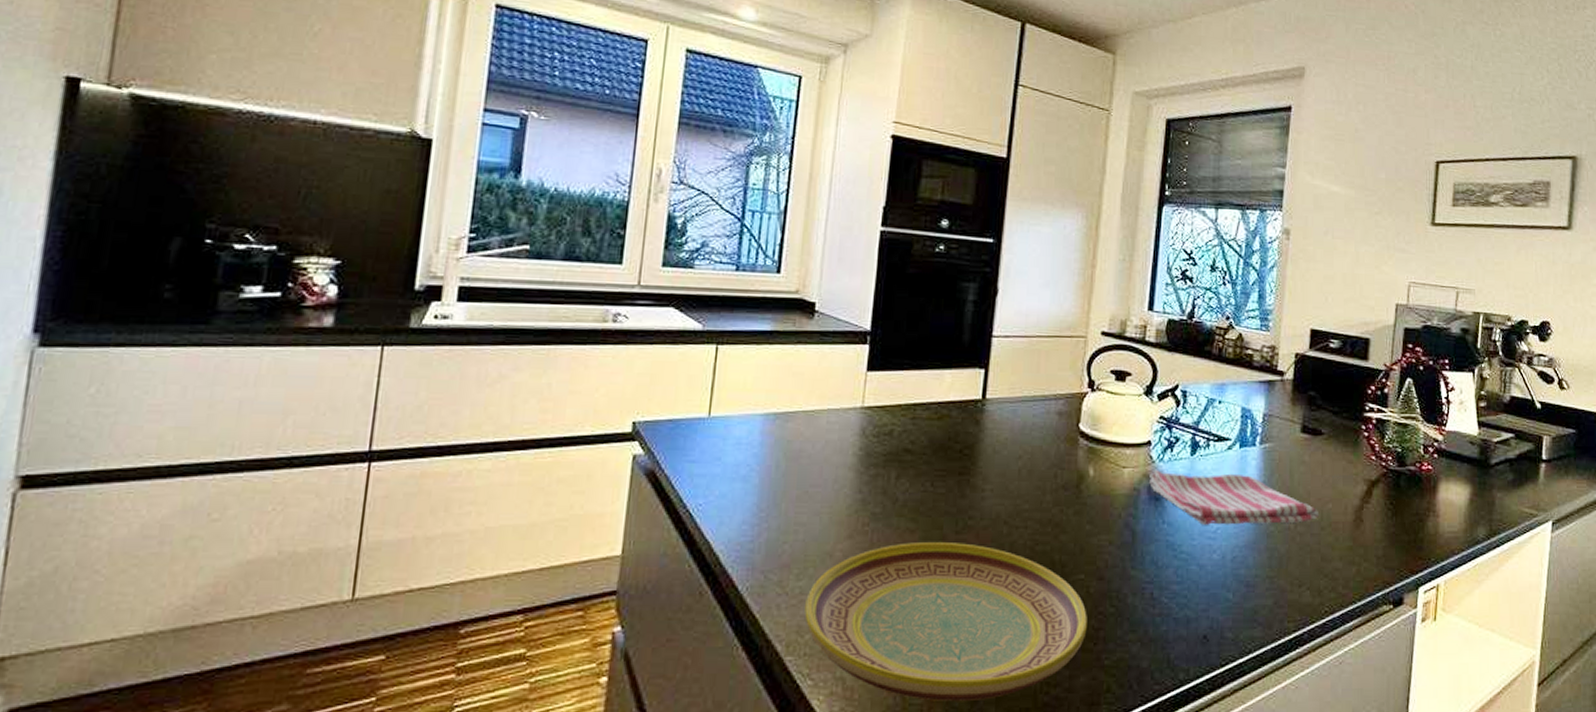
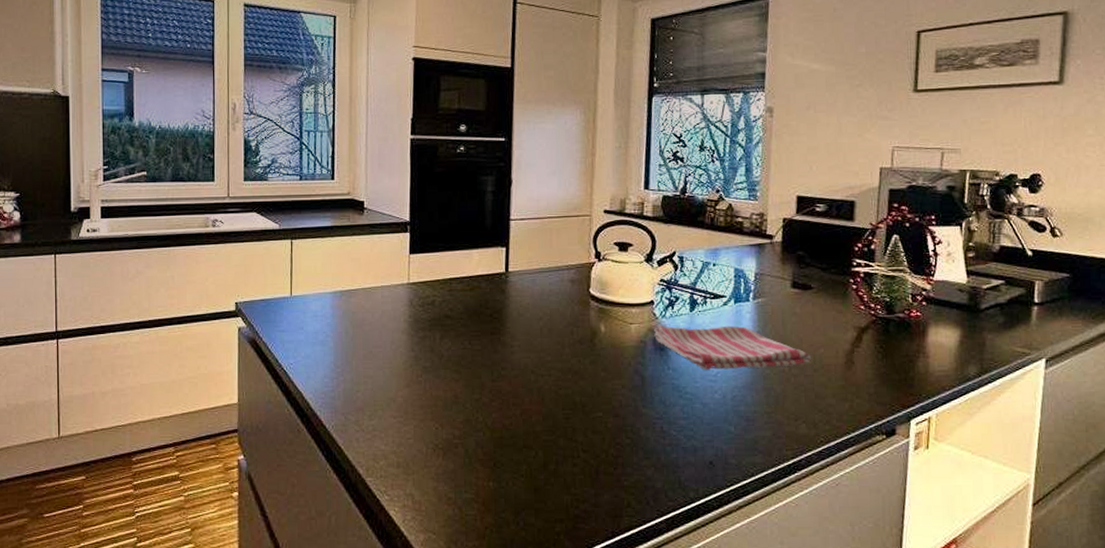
plate: present [804,541,1087,702] -> none [378,388,607,514]

